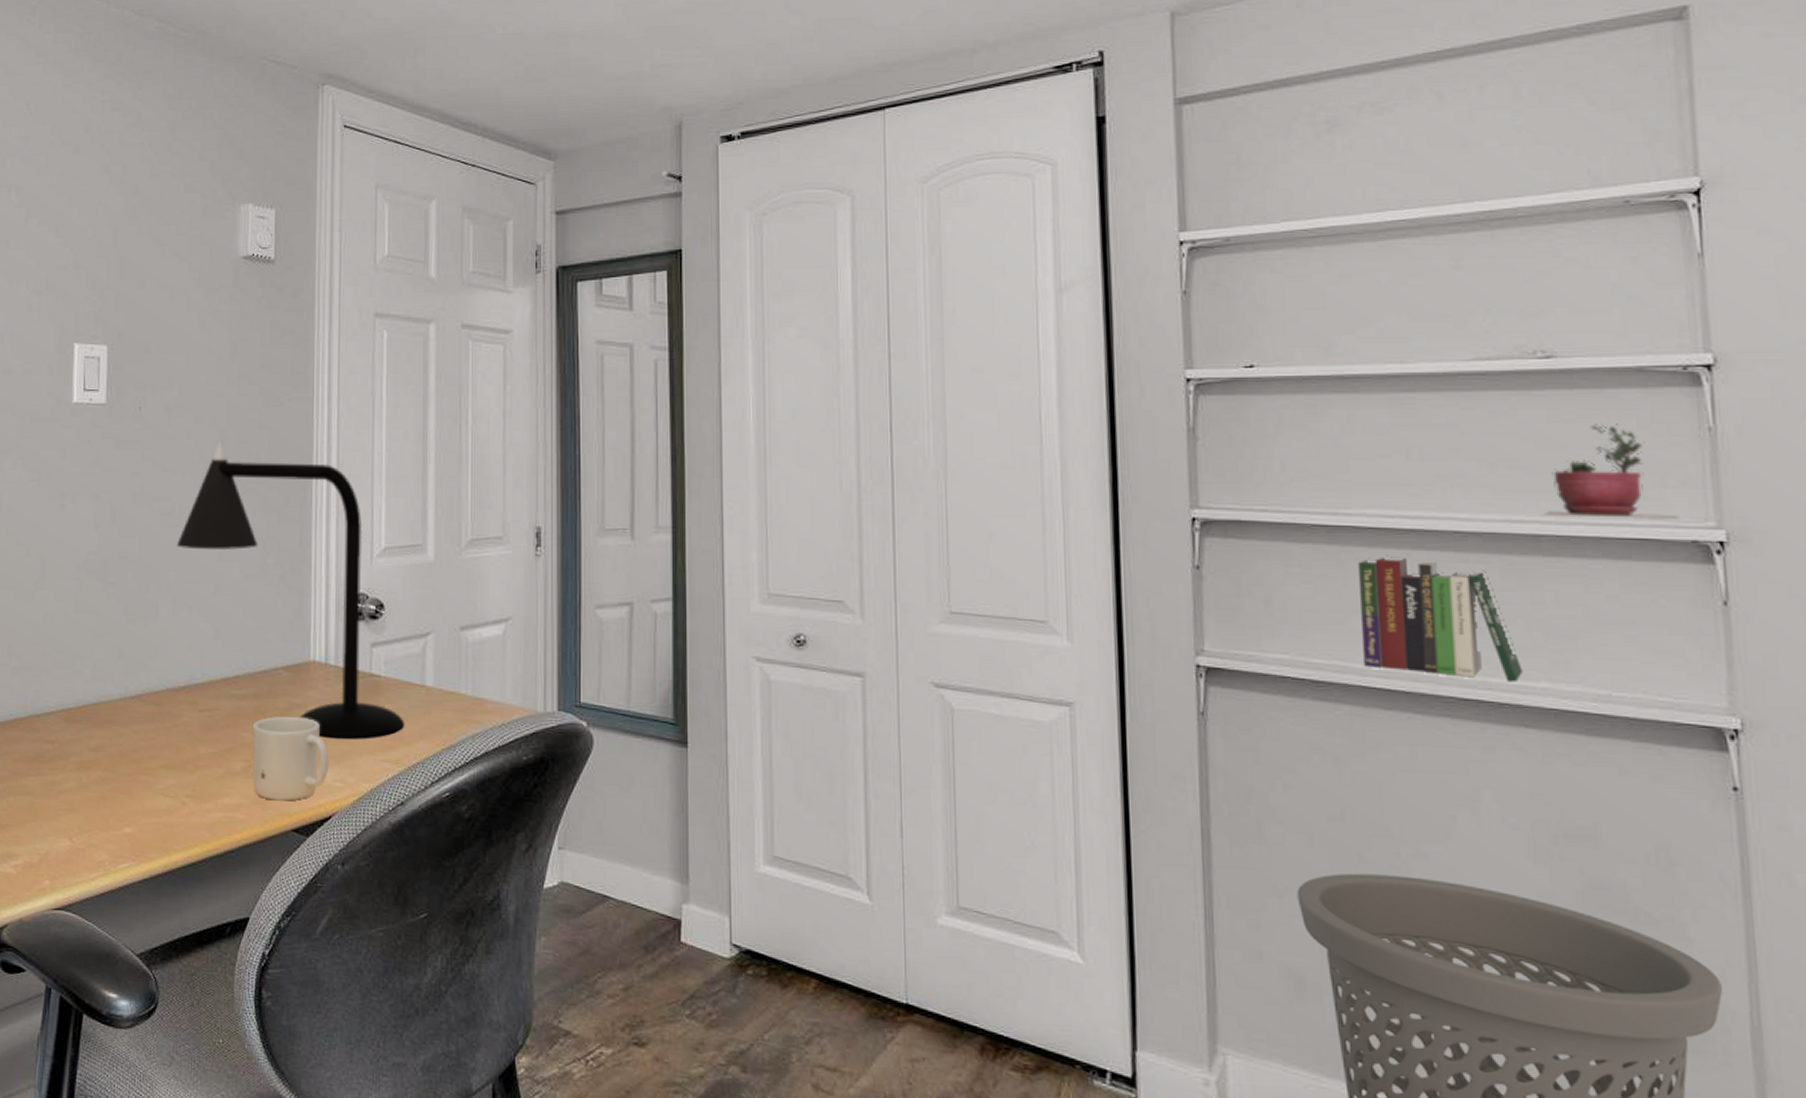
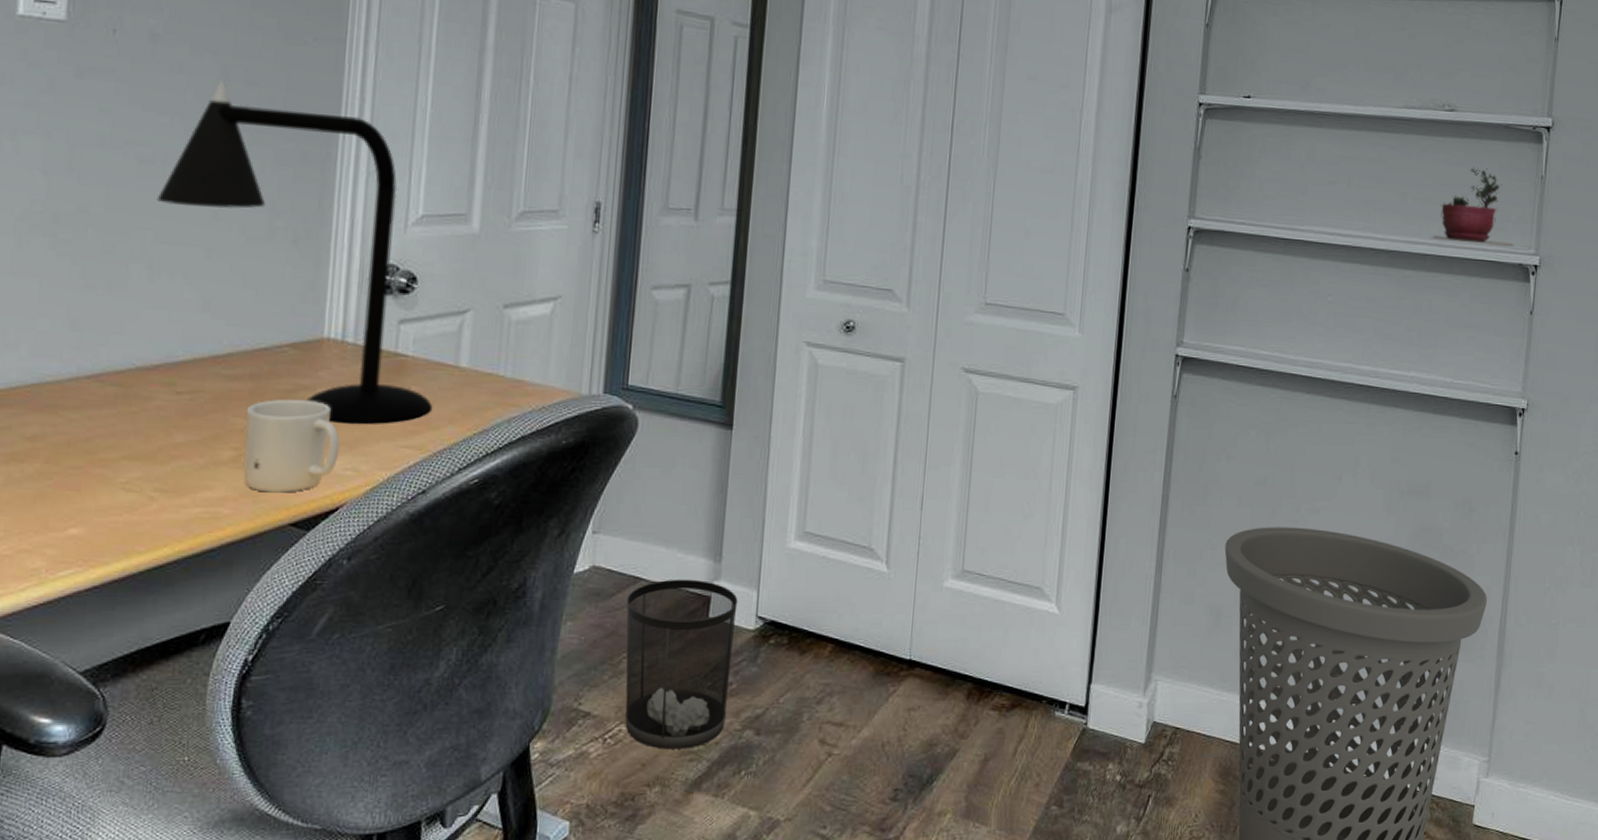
waste bin: none [596,899,710,1080] -> present [625,579,738,749]
books: present [1358,555,1523,682] -> none [1295,266,1401,372]

